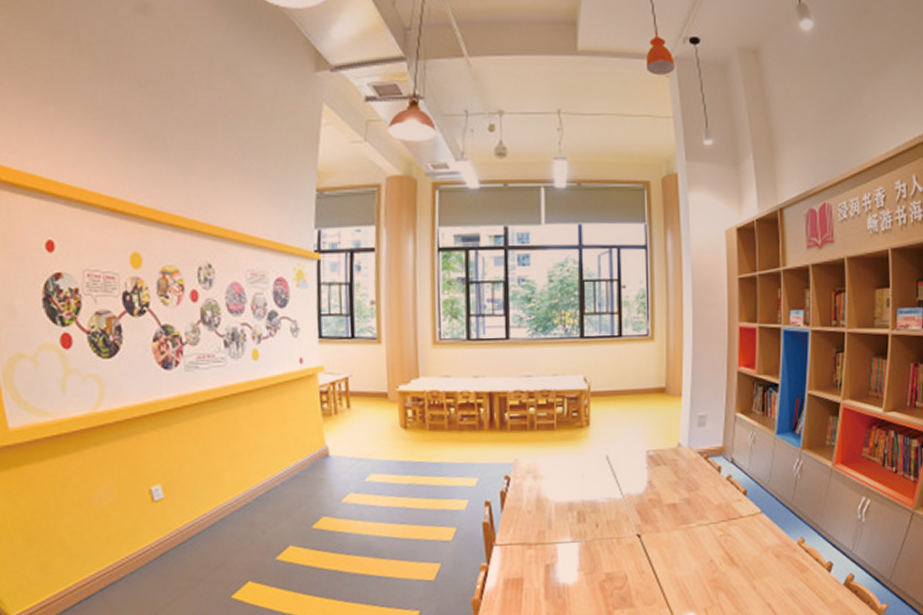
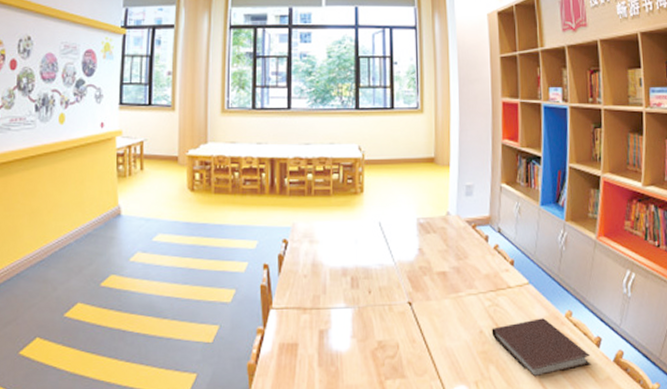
notebook: none [722,546,821,602] -> present [491,318,591,377]

